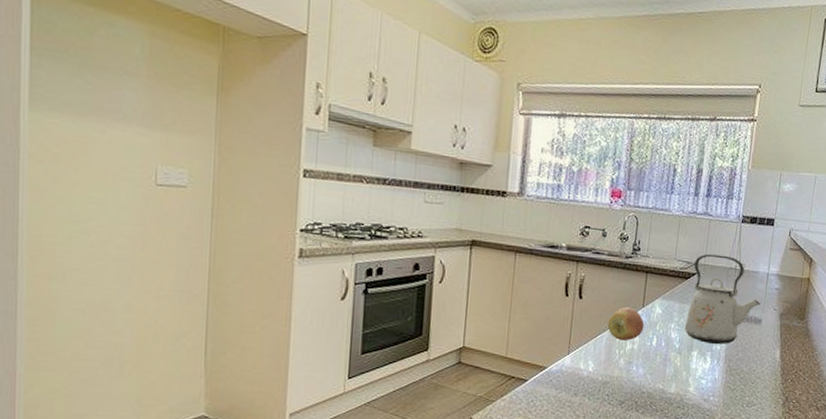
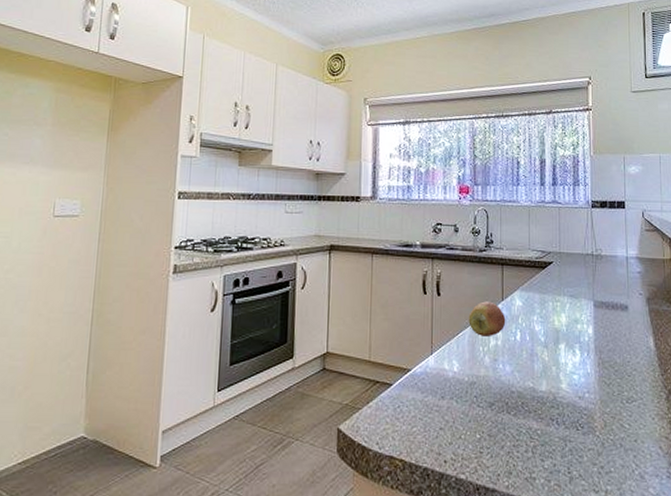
kettle: present [684,254,761,344] -> none [547,241,625,335]

